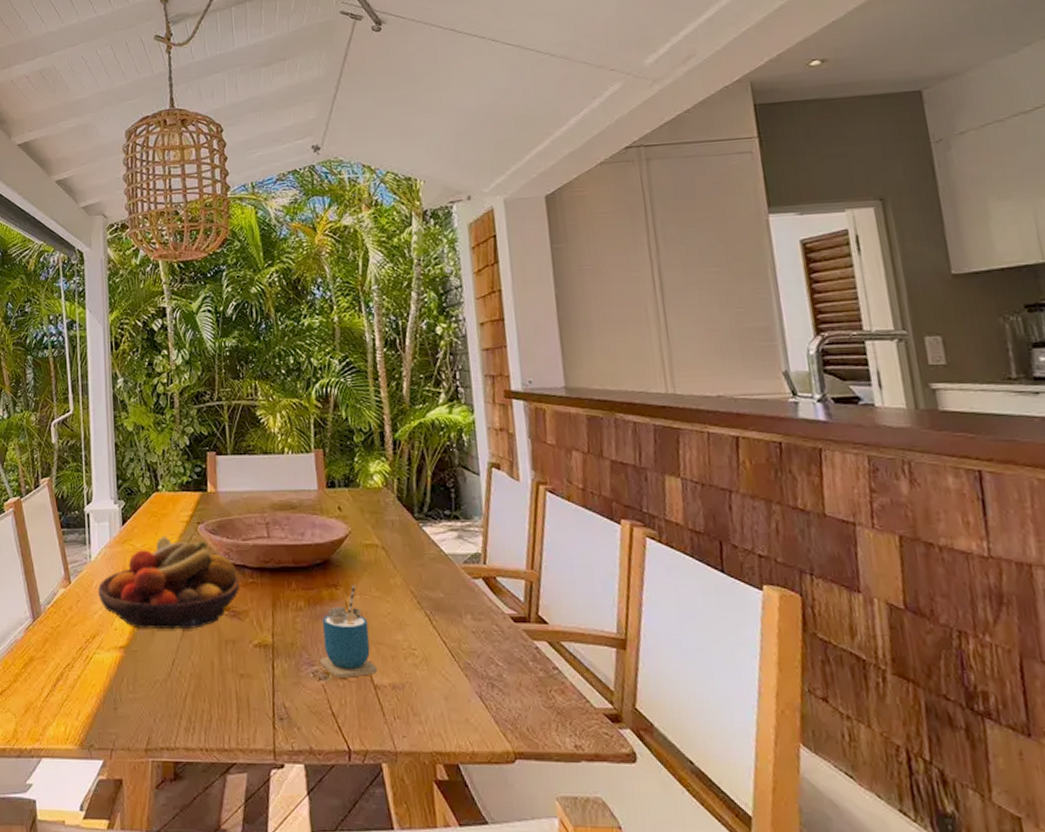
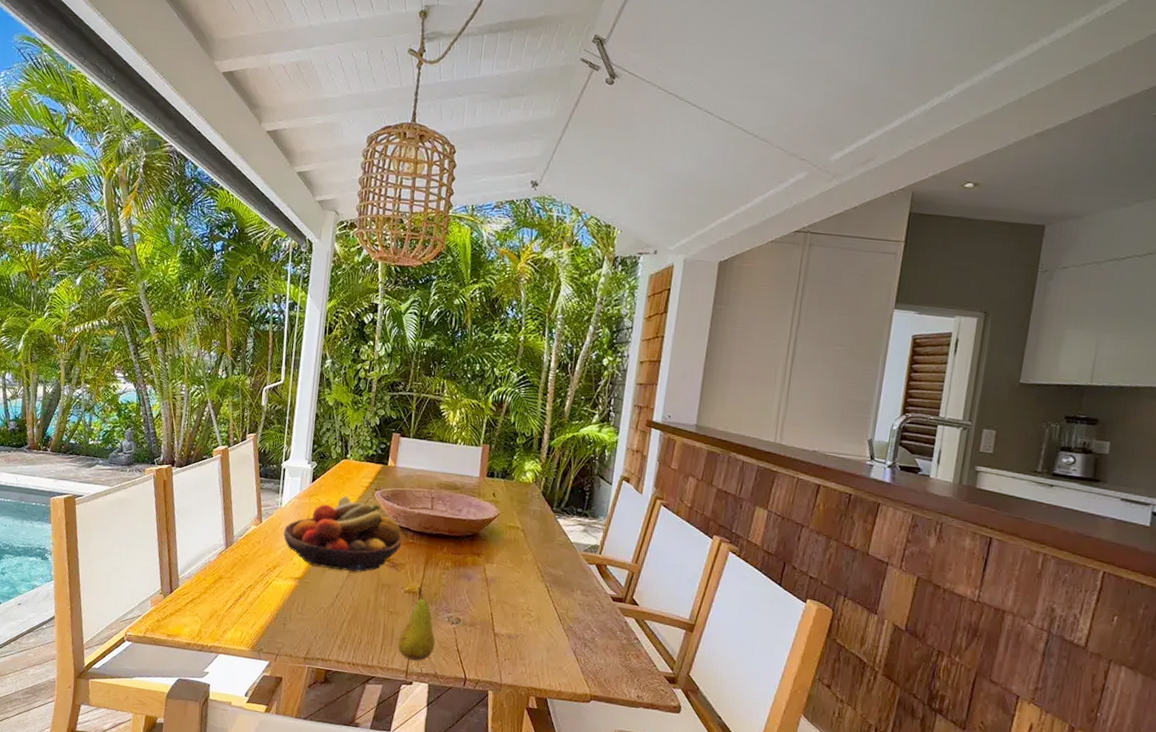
fruit: none [255,636,304,735] -> present [397,586,436,661]
cup: present [320,585,378,678] -> none [455,556,500,625]

